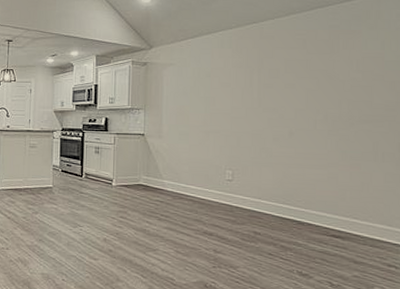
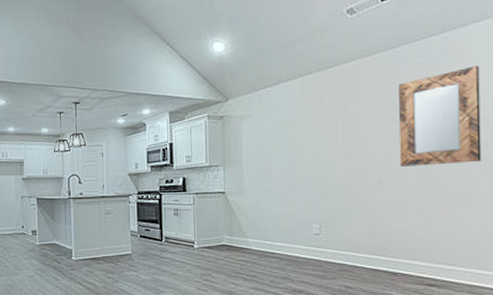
home mirror: none [310,32,388,123] -> present [399,66,482,167]

